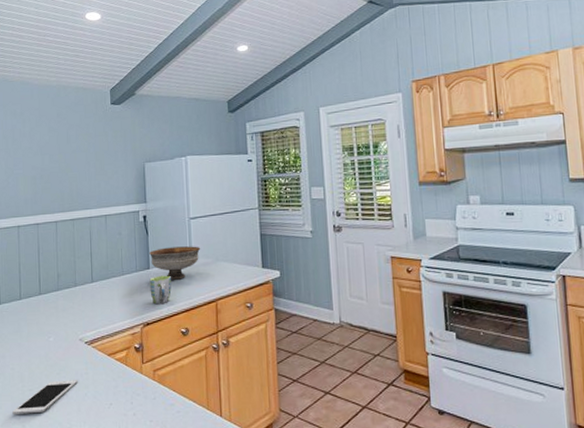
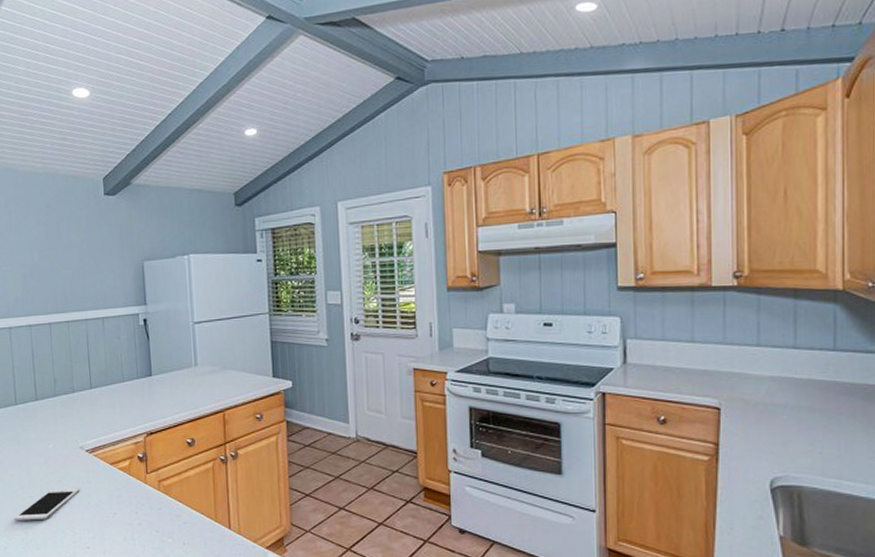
bowl: present [149,246,201,280] -> none [151,352,207,388]
mug: present [149,275,172,305] -> none [152,383,176,414]

